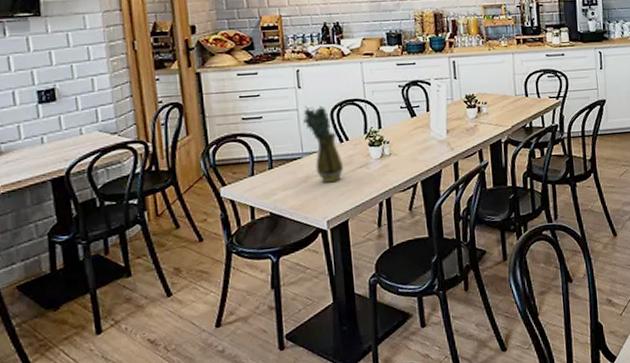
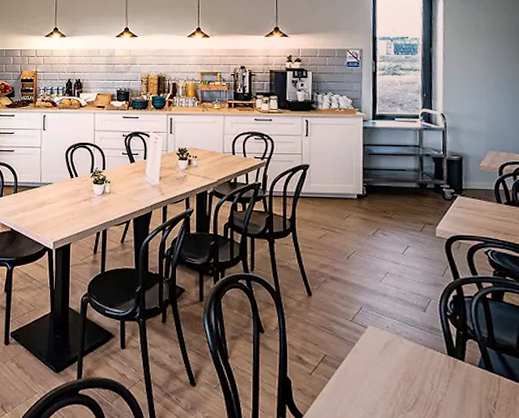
vase: present [303,105,344,183] -> none [44,144,72,210]

